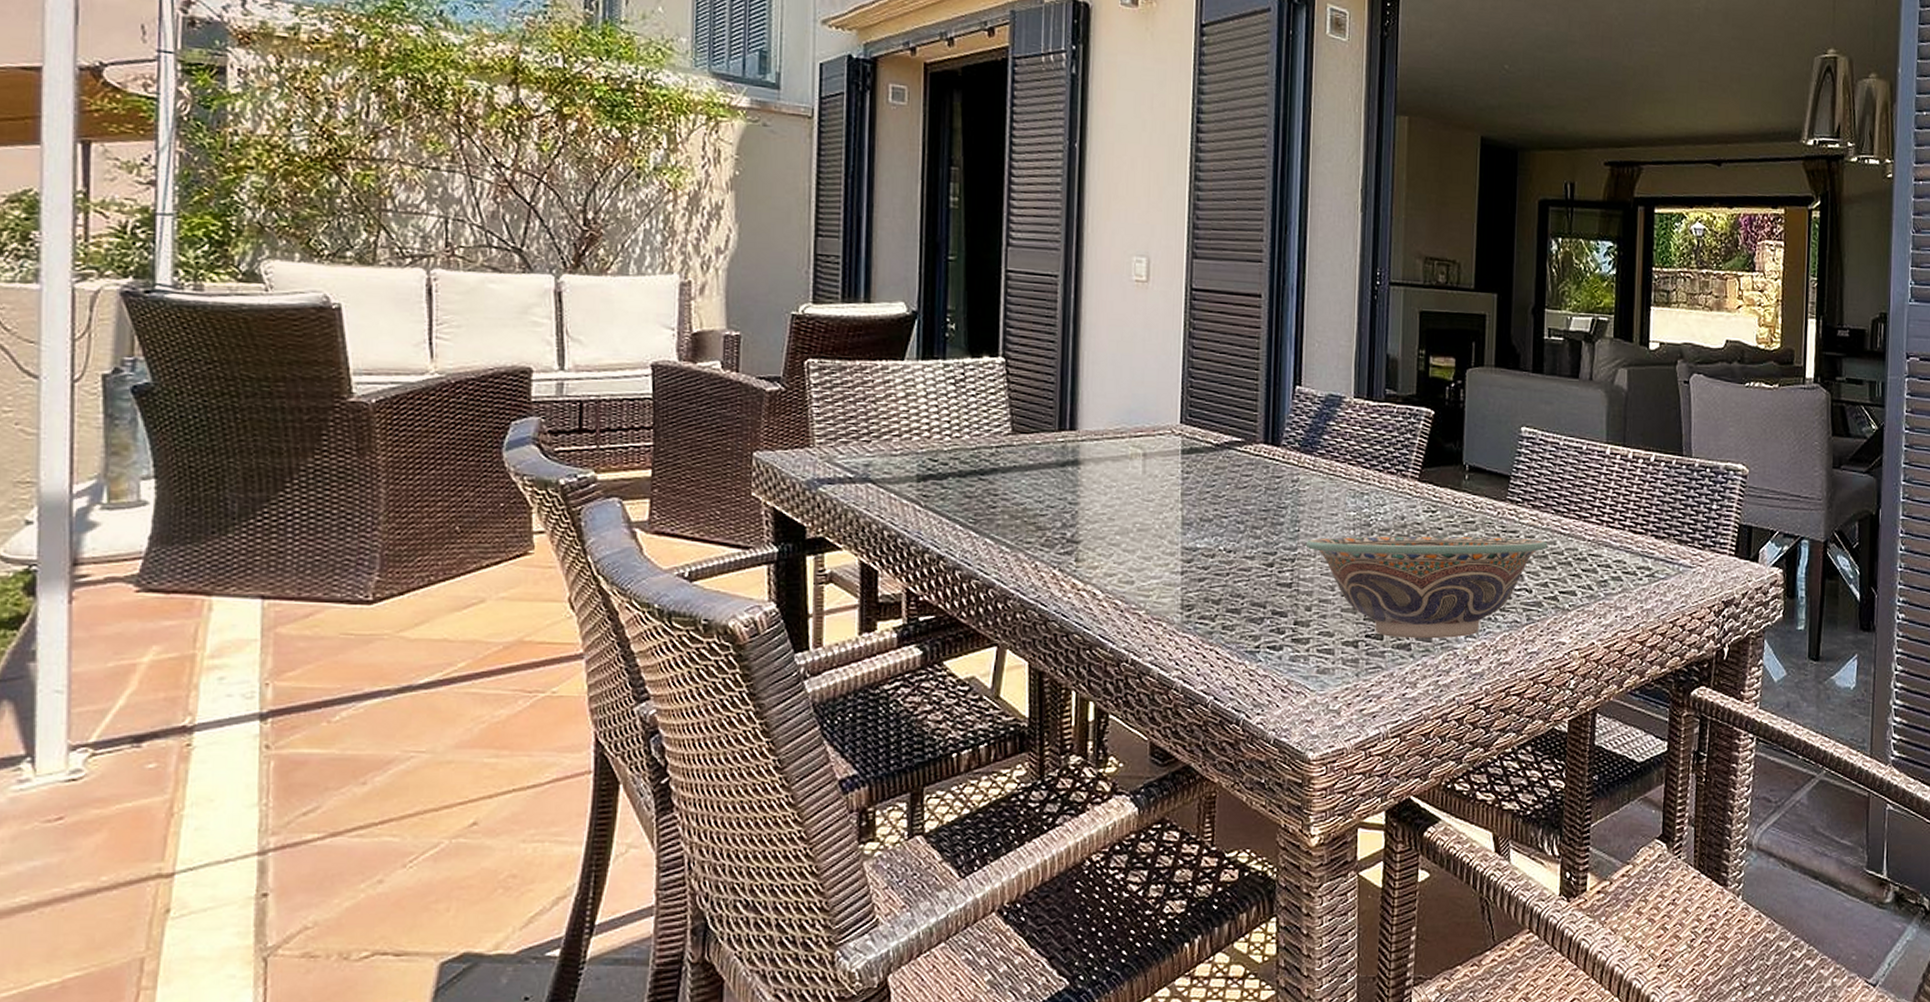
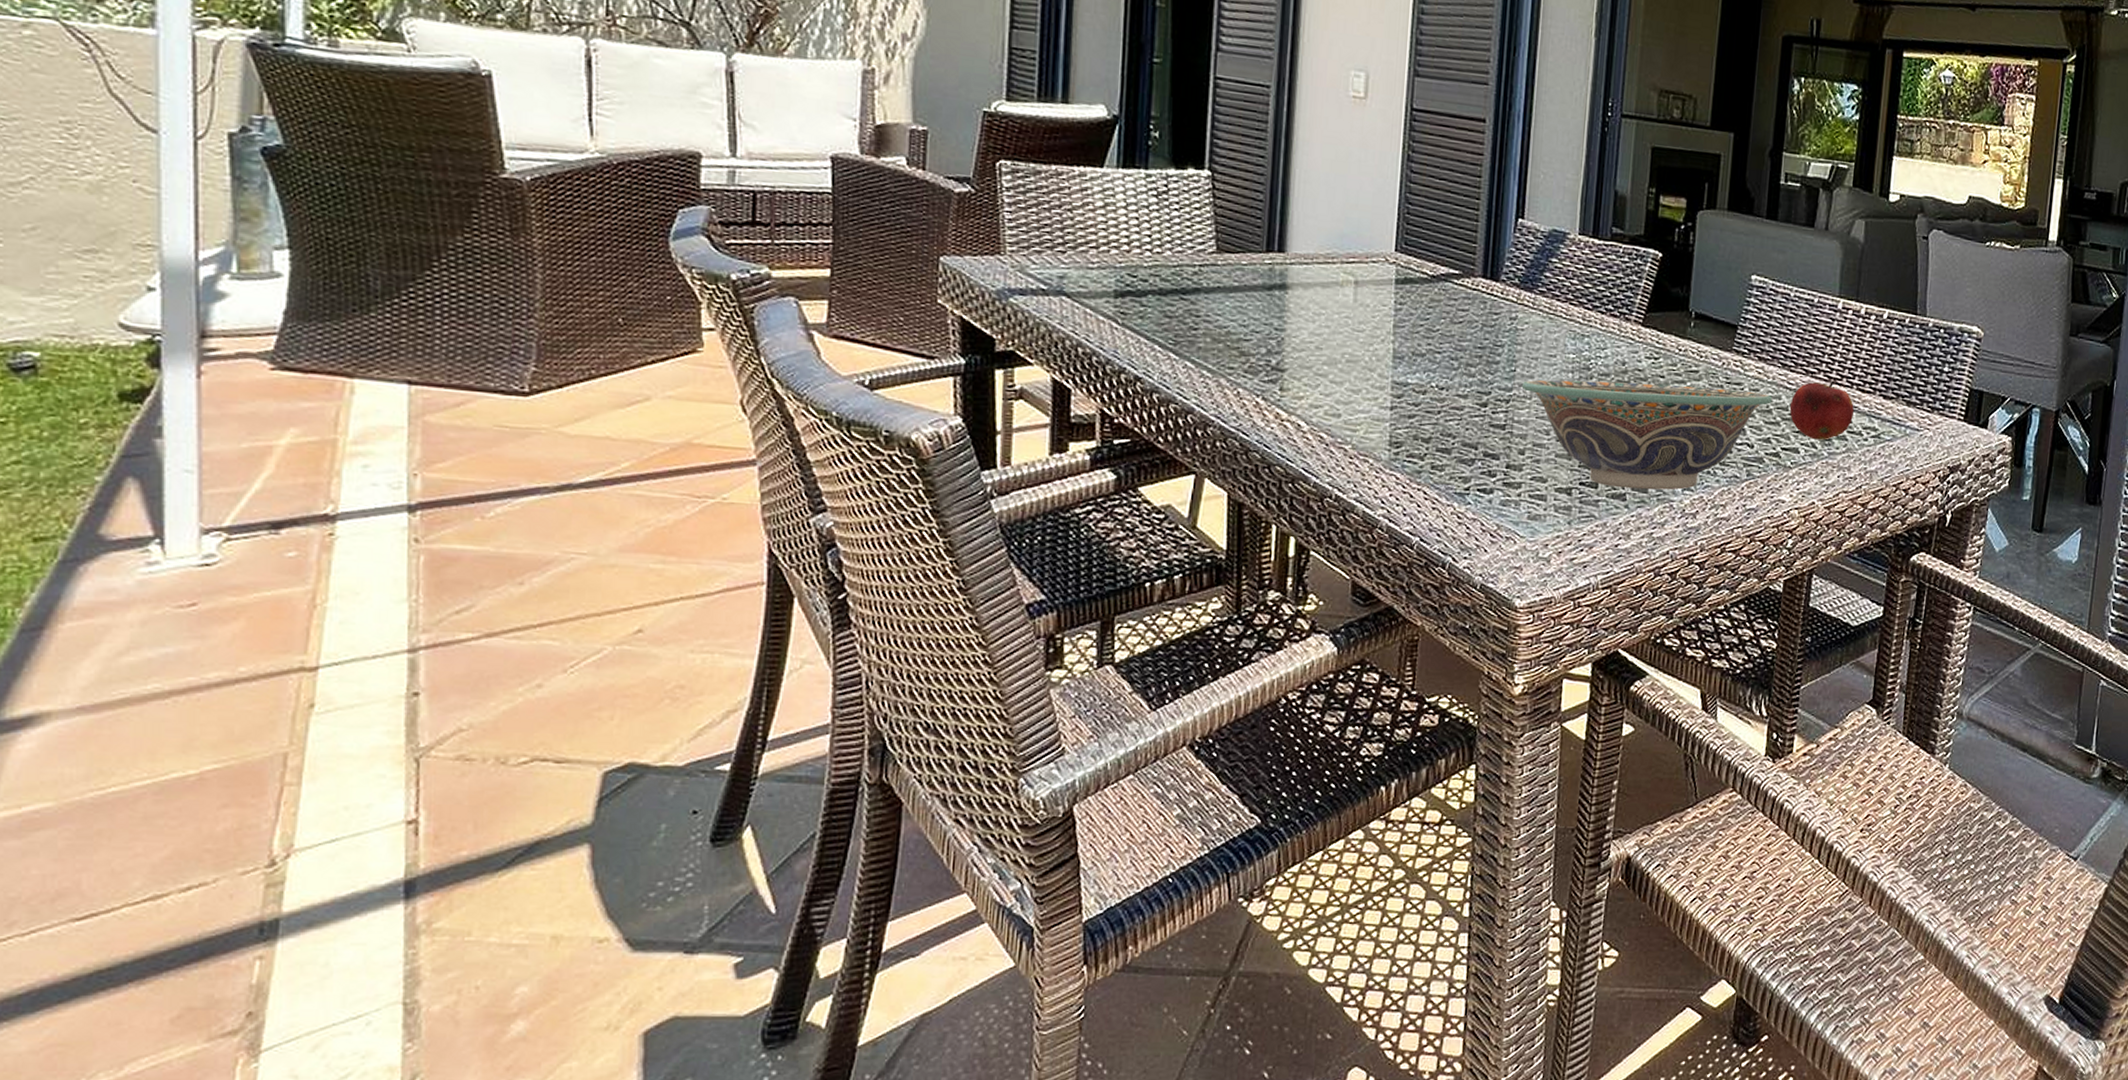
fruit: none [1564,523,1627,582] -> present [1789,380,1854,440]

